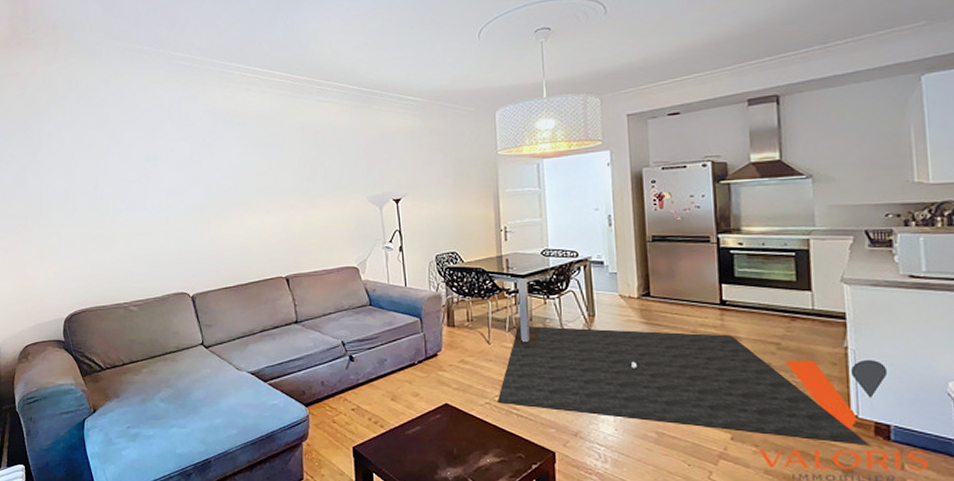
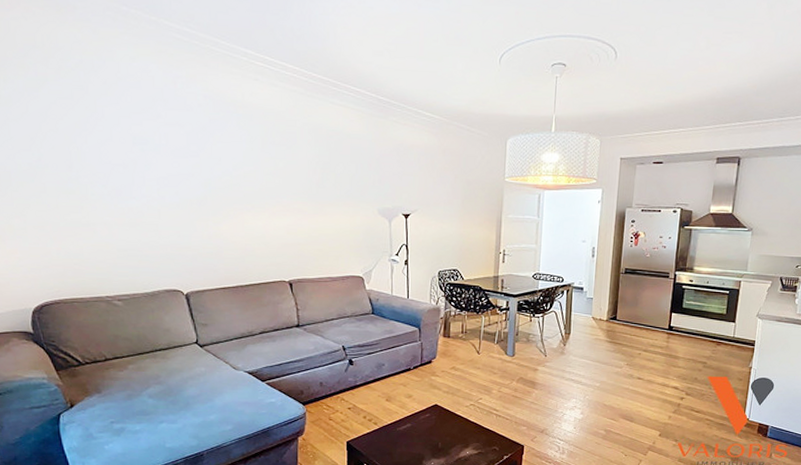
area rug: present [498,326,870,445] -> none [481,340,753,440]

